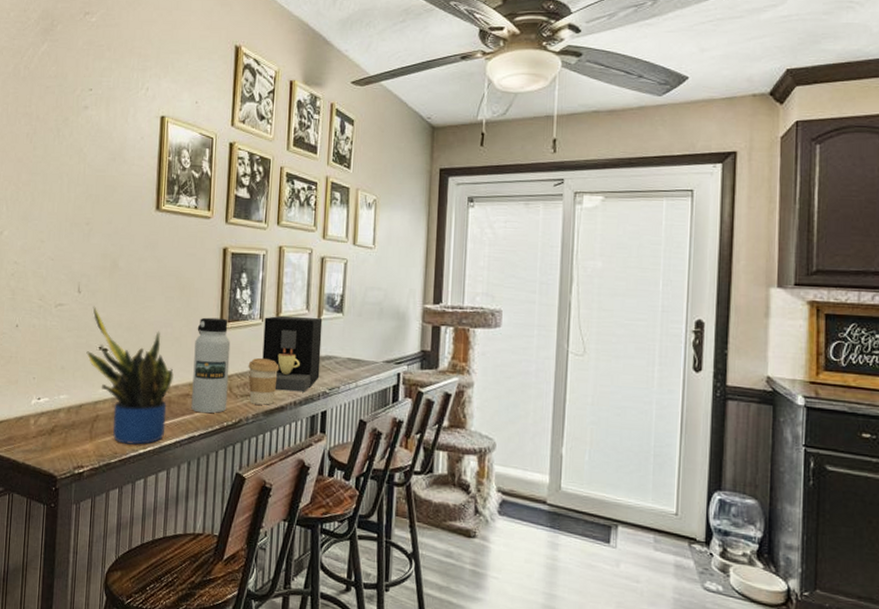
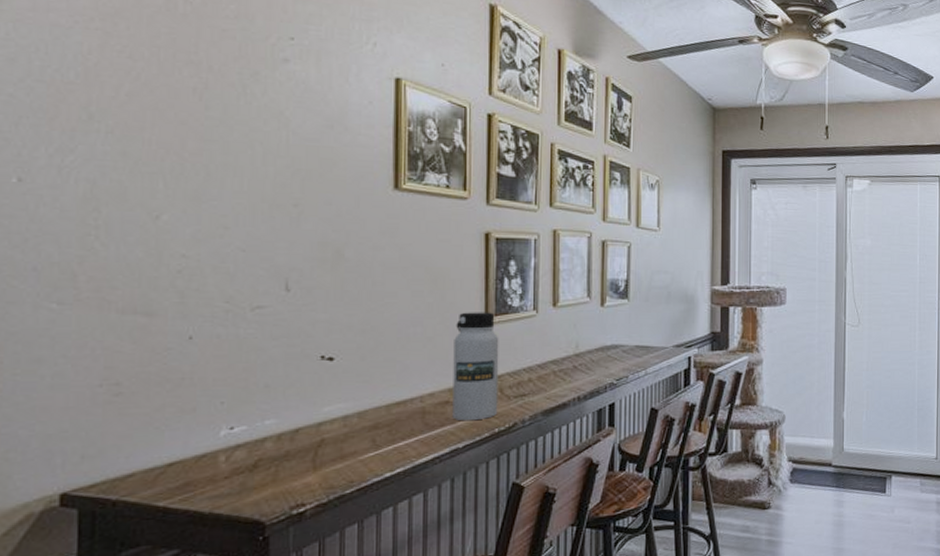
potted plant: present [86,306,174,445] -> none [302,306,427,469]
coffee cup: present [248,358,279,405] -> none [522,353,559,405]
coffee maker: present [262,316,323,392] -> none [539,306,606,387]

